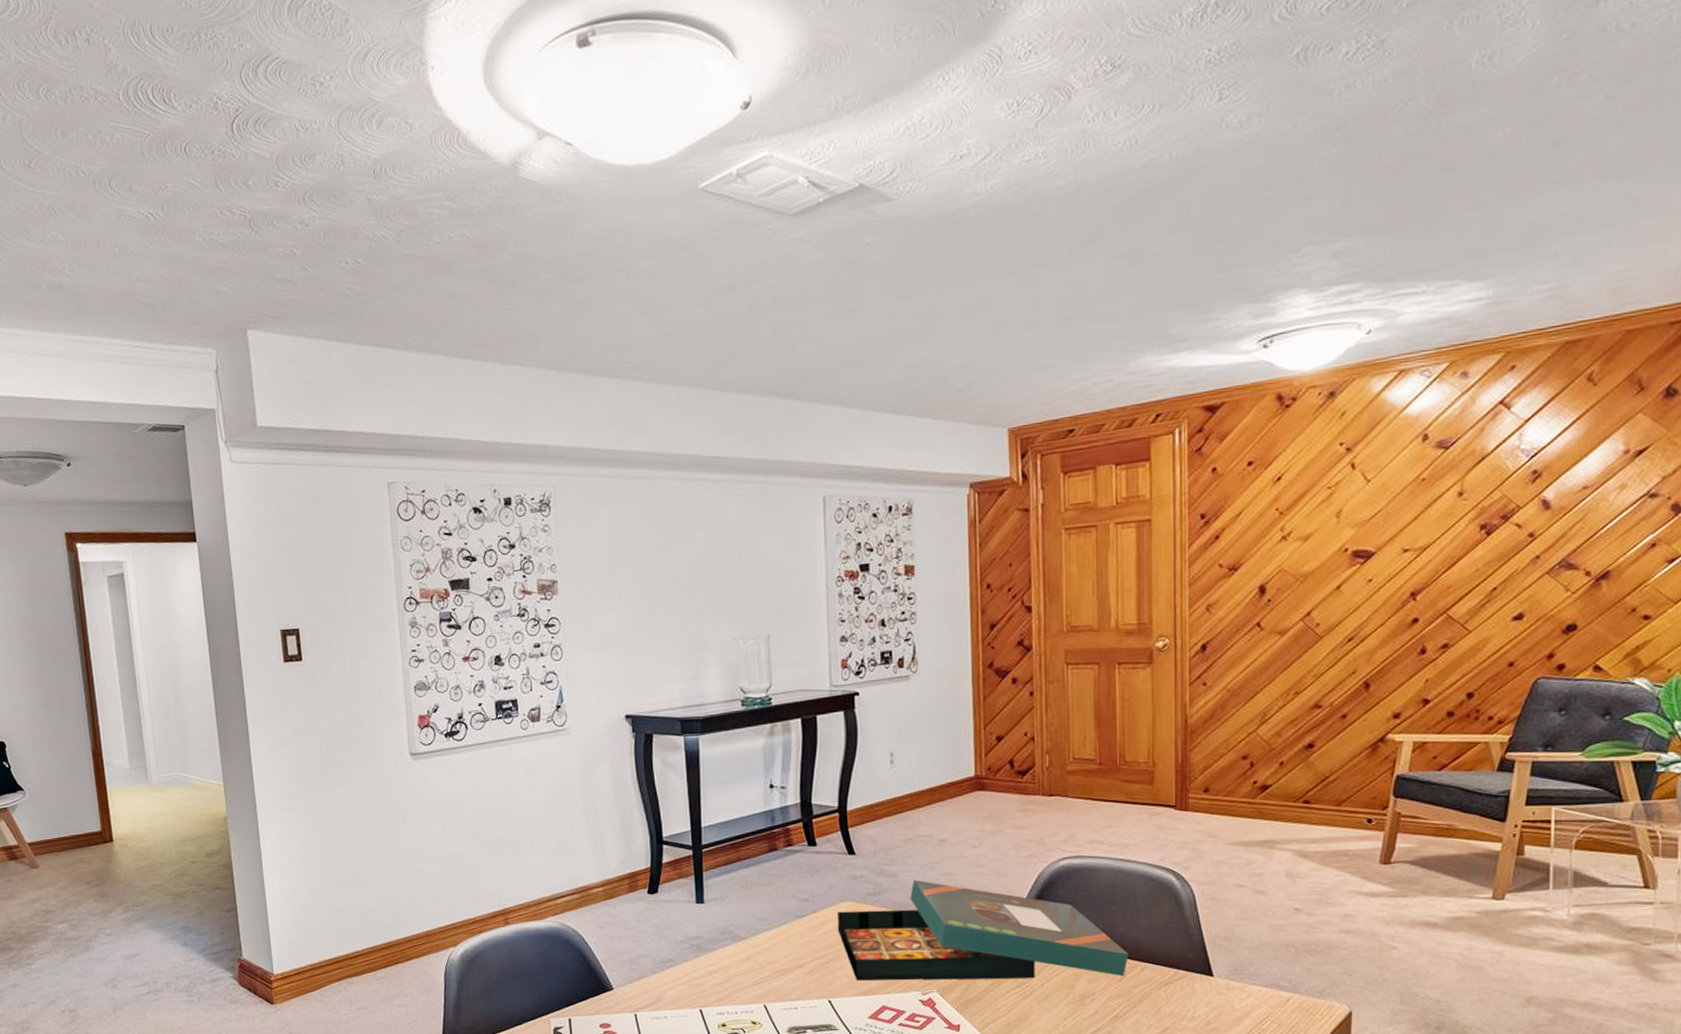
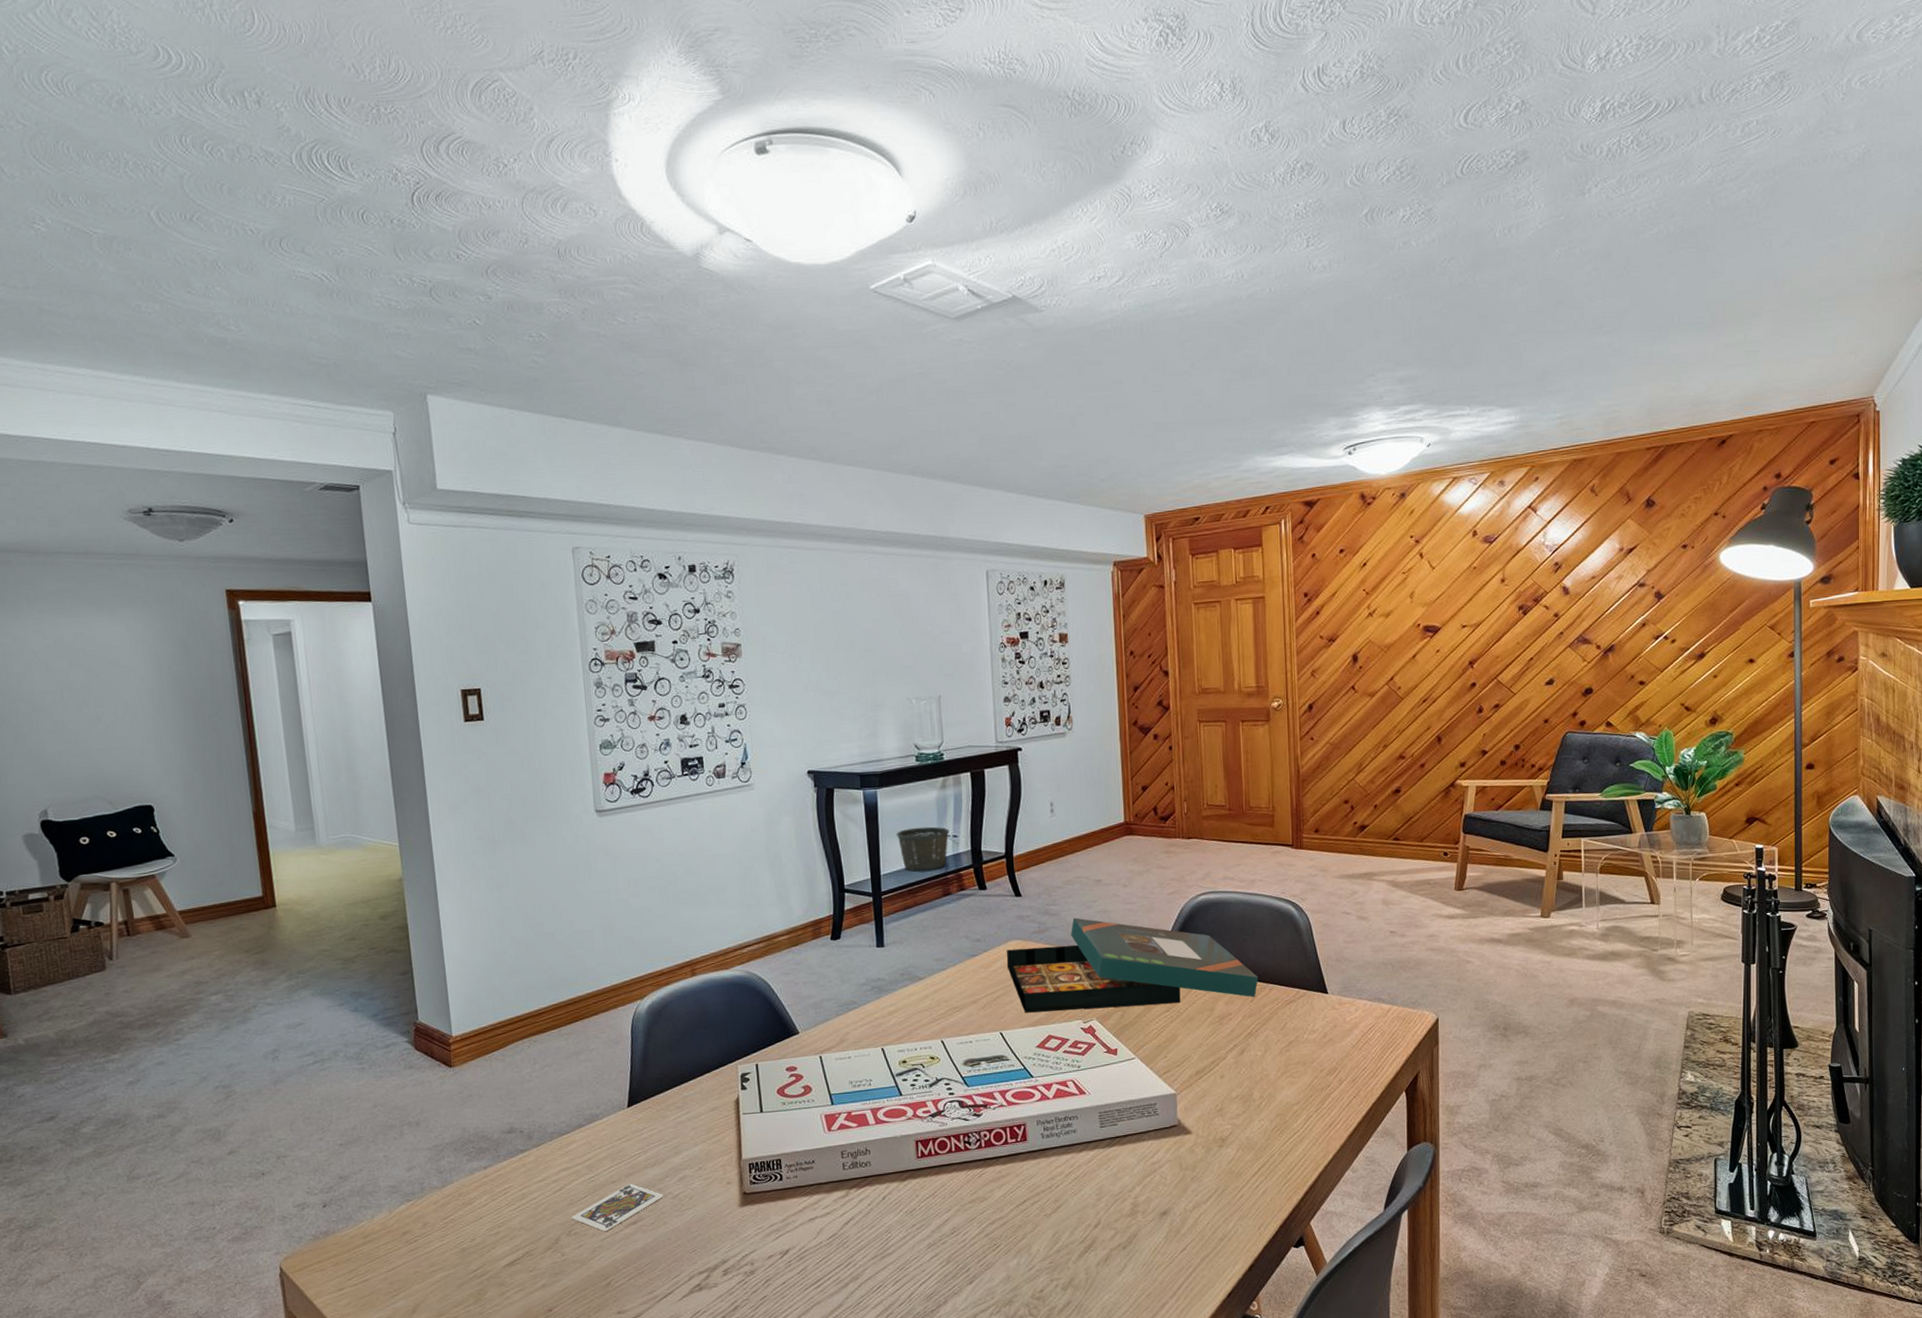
basket: none [719,776,777,826] -> present [897,826,949,873]

